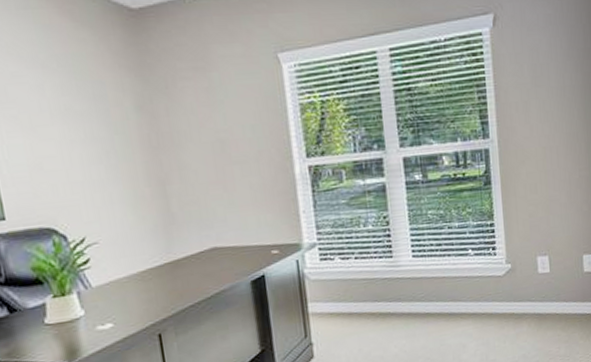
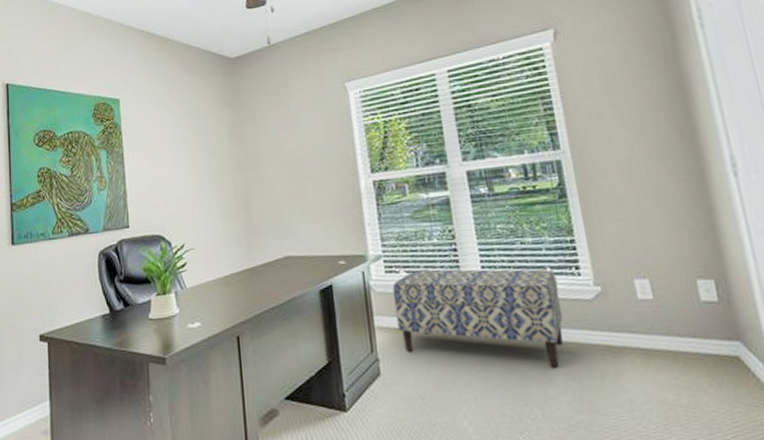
bench: none [327,251,479,336] -> present [392,269,564,368]

